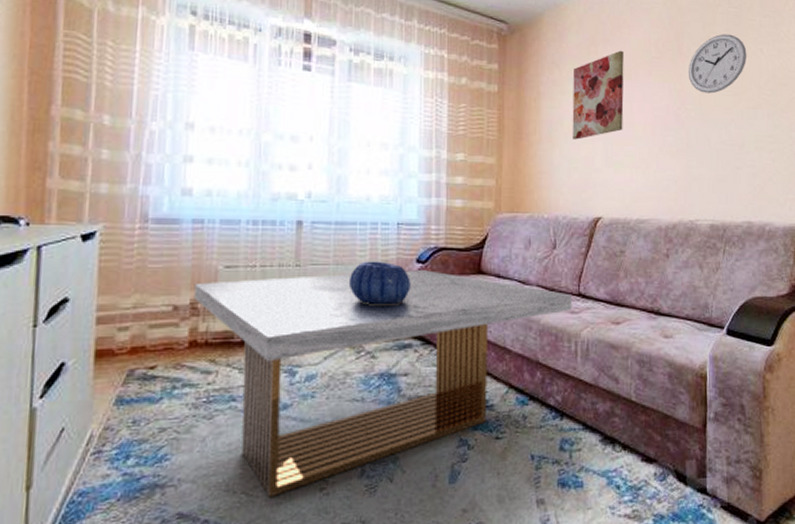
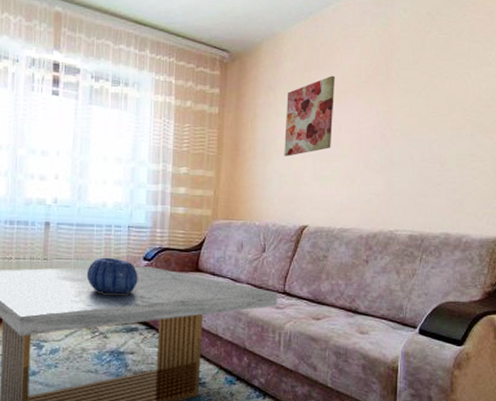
wall clock: present [687,33,747,94] -> none [395,59,454,115]

